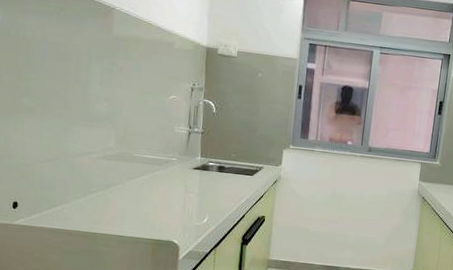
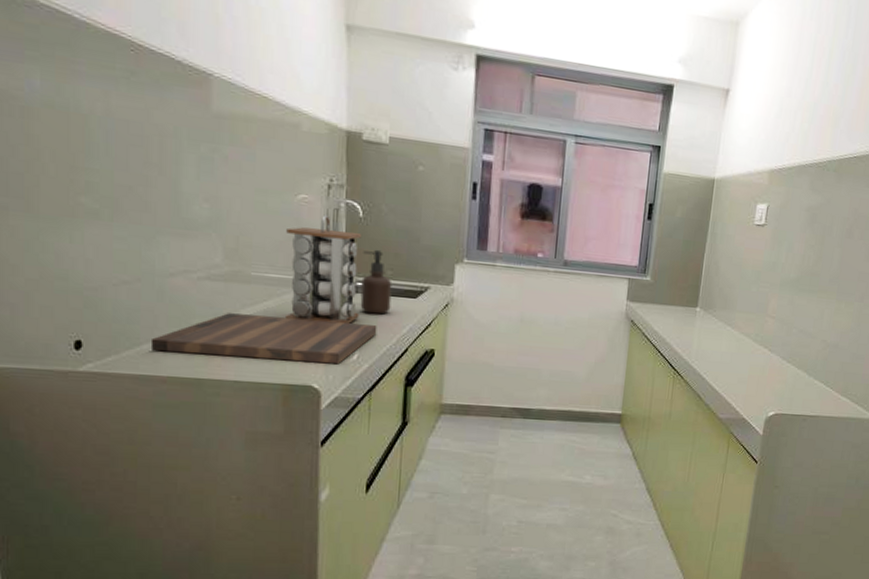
cutting board: none [63,184,223,226] -> present [150,313,377,365]
spice rack: none [157,111,215,195] -> present [286,214,363,325]
soap dispenser: none [211,137,235,188] -> present [360,249,392,315]

